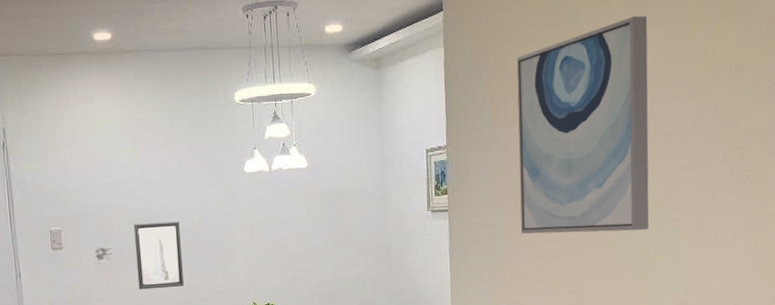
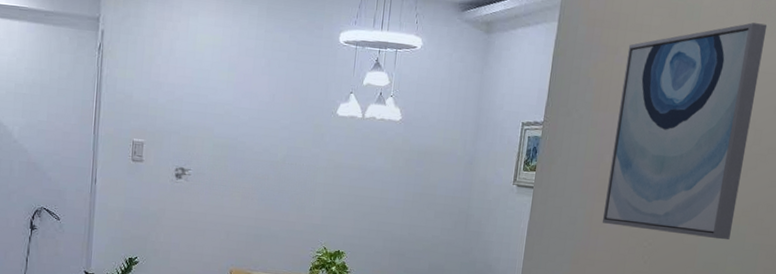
wall art: present [133,221,184,290] -> none [212,148,263,219]

